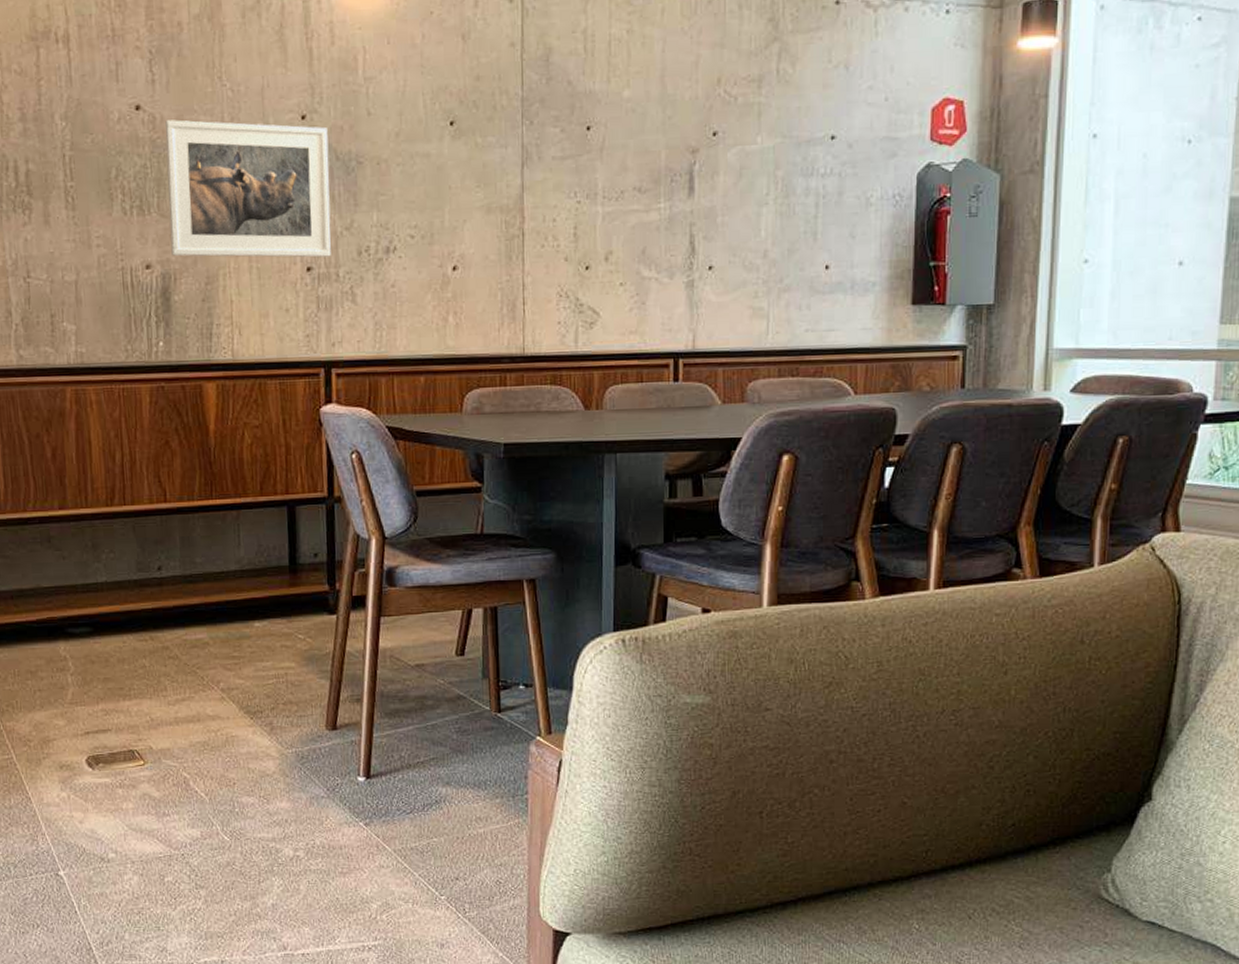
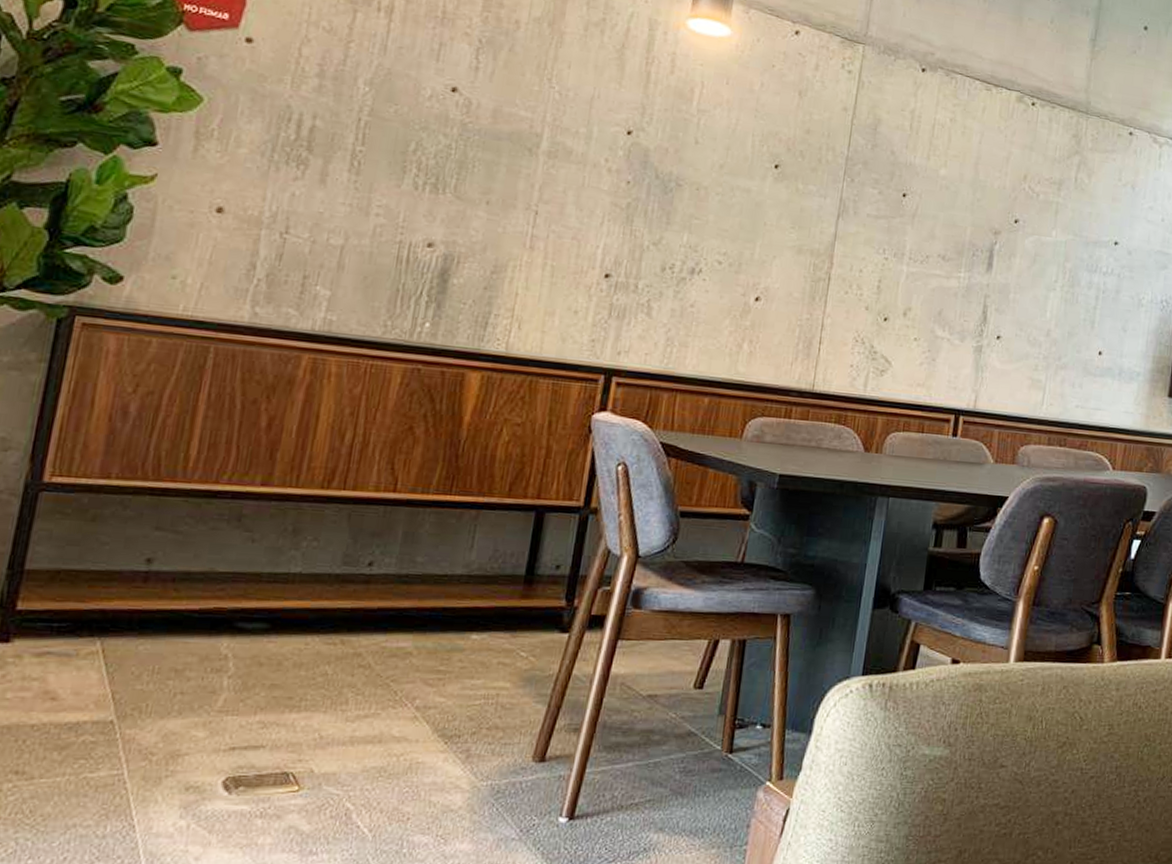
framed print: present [165,120,331,258] -> none [460,107,652,268]

